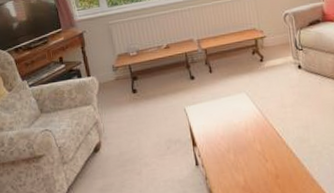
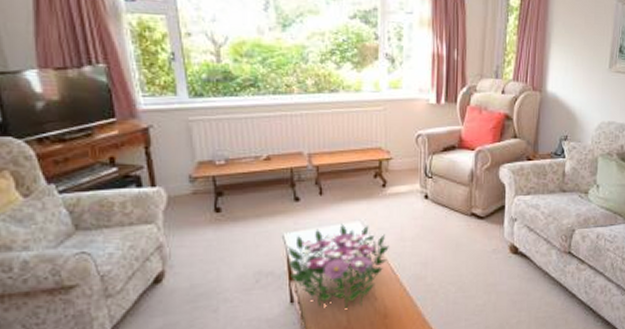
flower arrangement: none [189,96,273,170] -> present [287,224,389,308]

